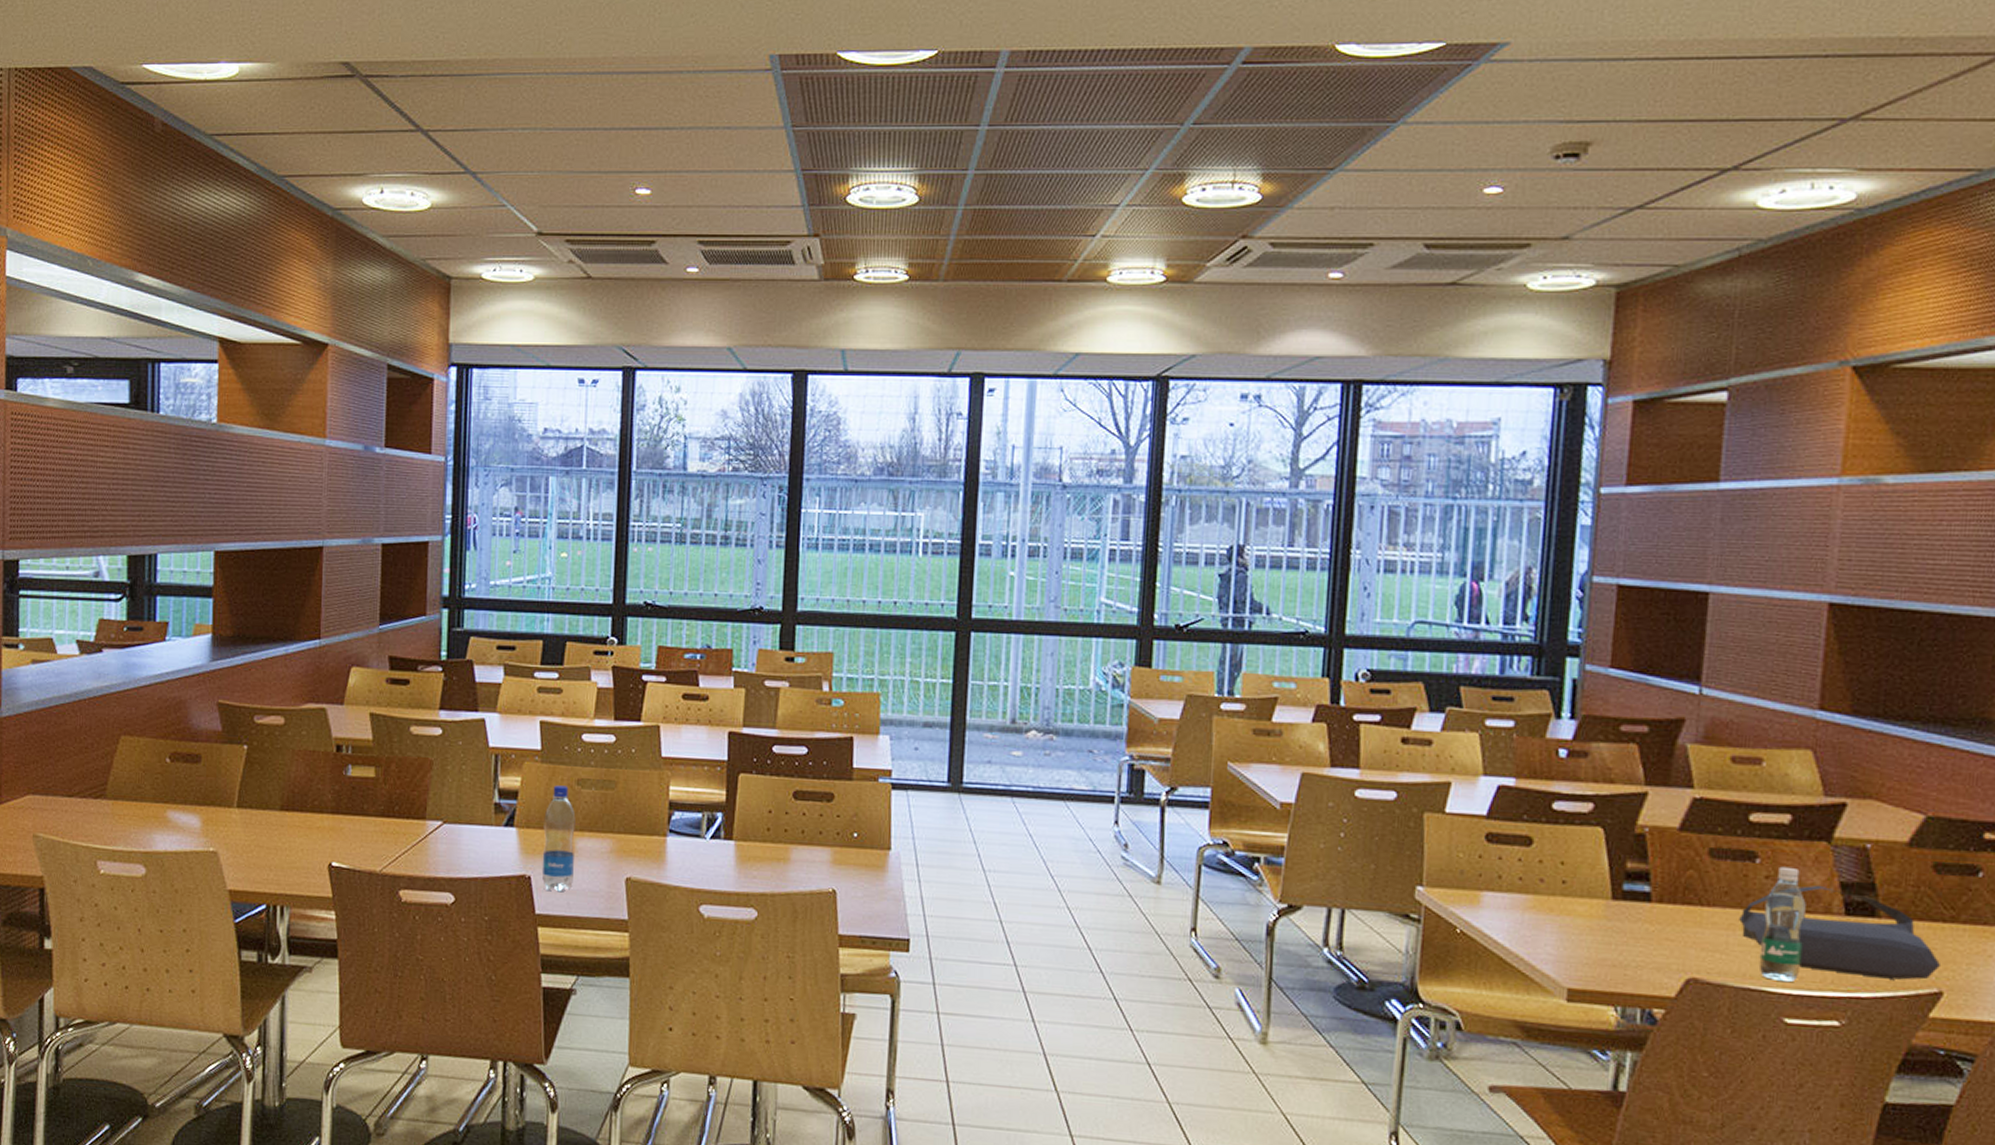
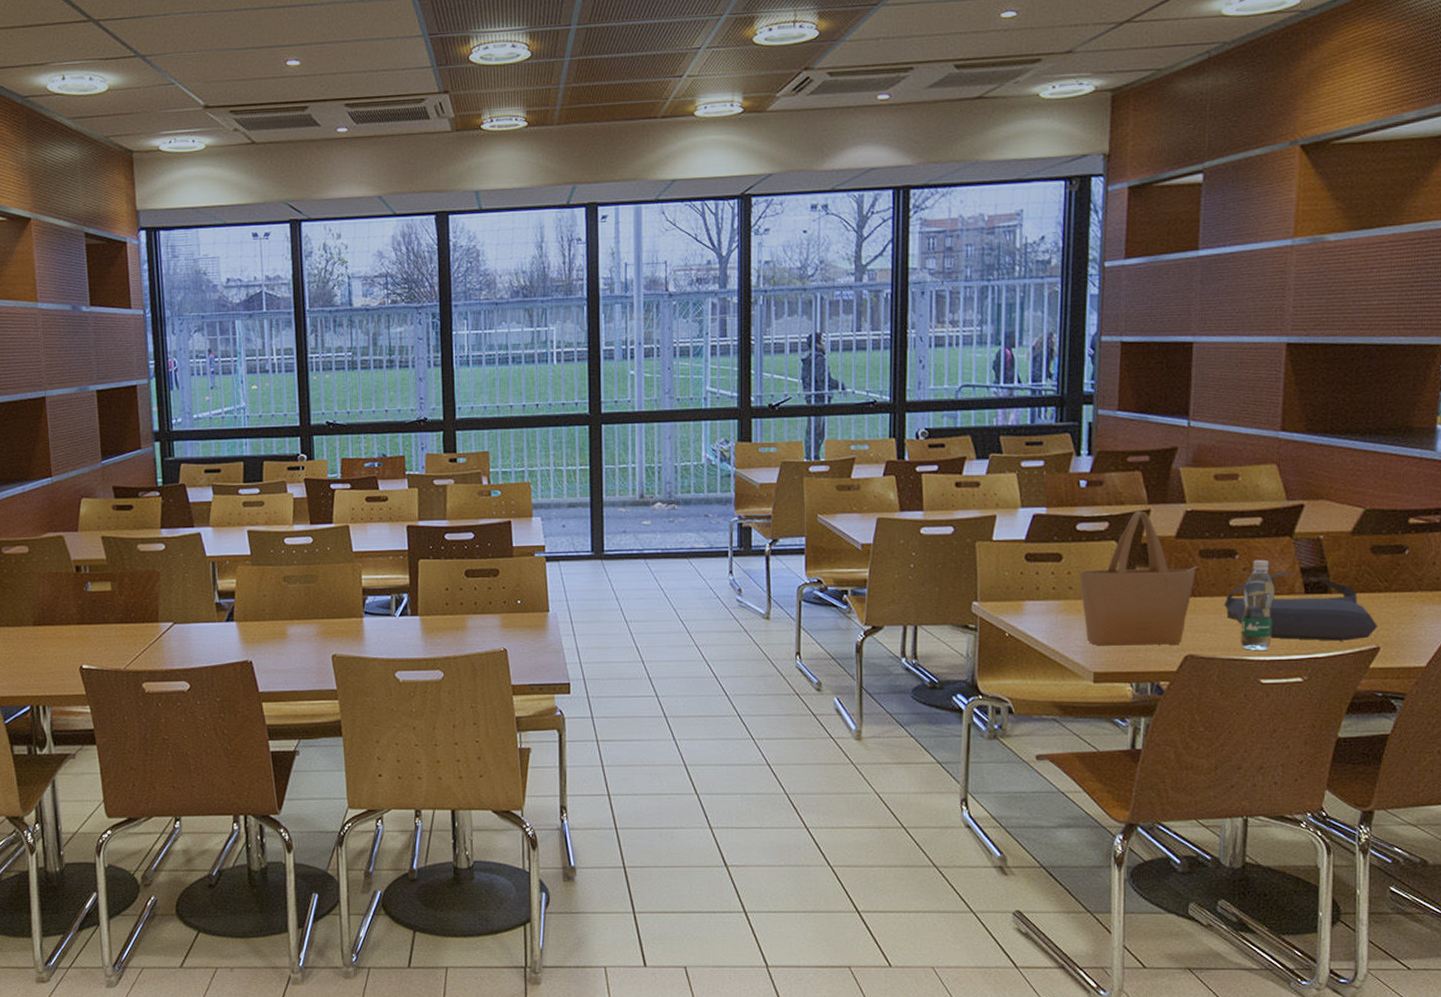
bottle: present [541,785,576,893] -> none [258,583,288,672]
shopping bag: none [1553,792,1707,964] -> present [1079,511,1198,646]

